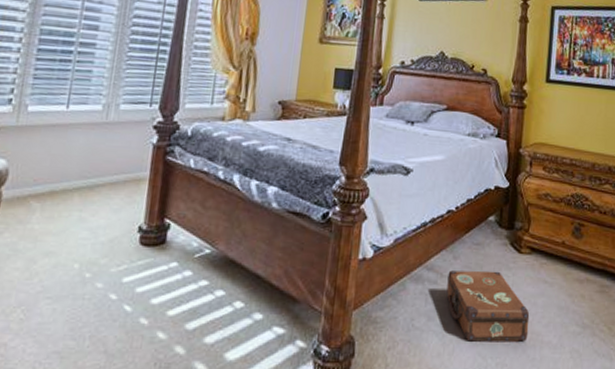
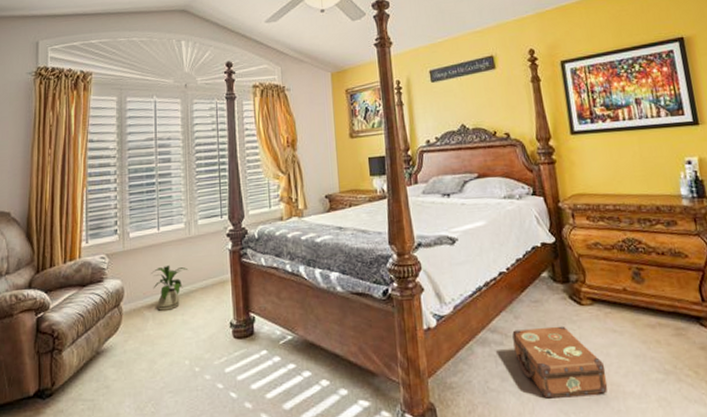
house plant: none [48,150,97,204] -> present [151,264,188,311]

